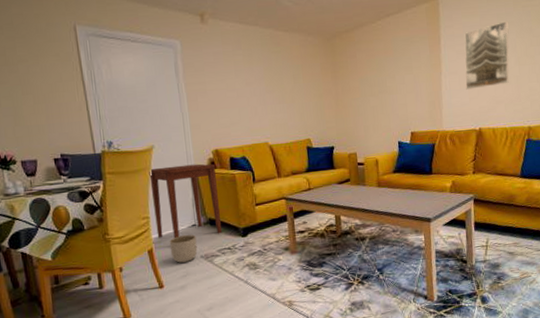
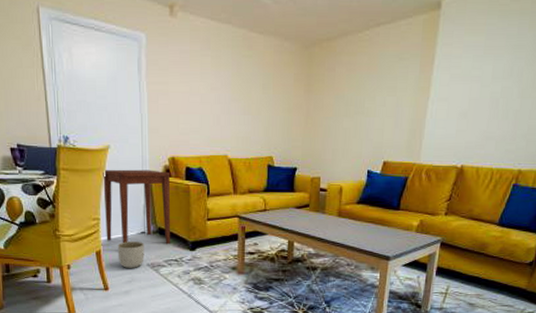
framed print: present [464,21,509,90] -> none [454,44,519,121]

